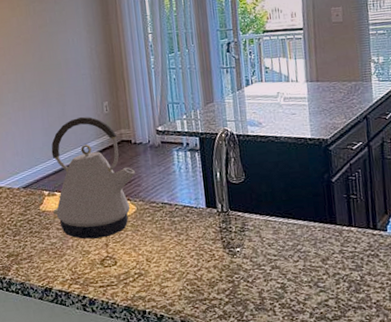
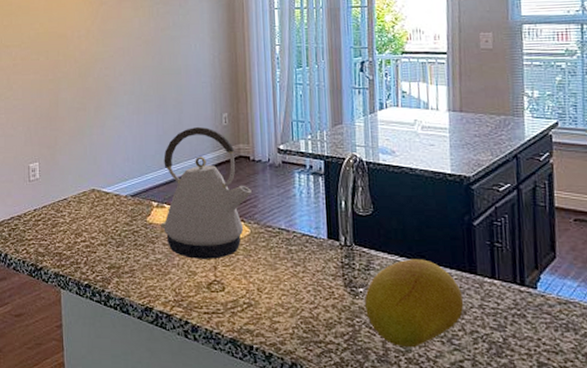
fruit: none [241,216,327,295] -> present [365,259,464,348]

